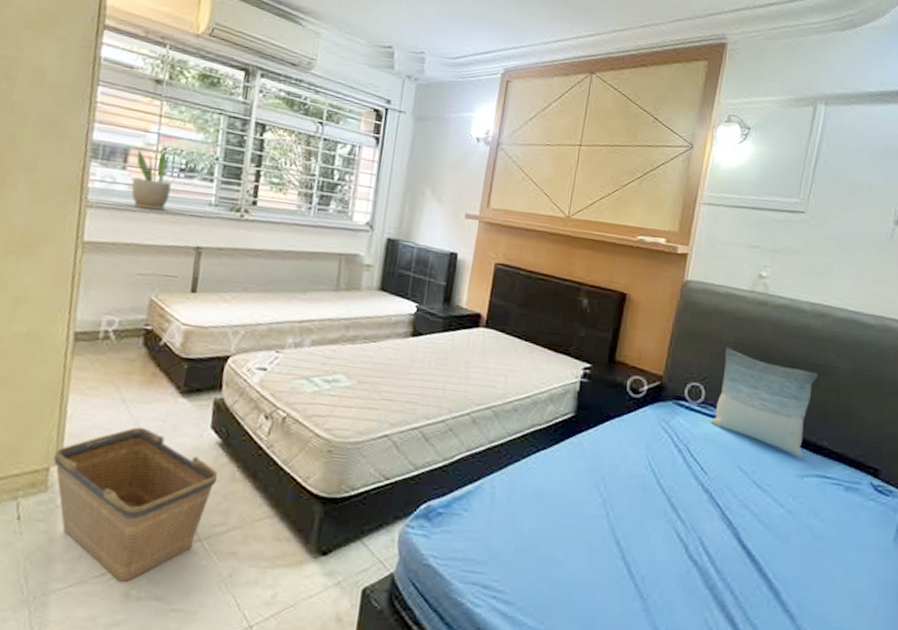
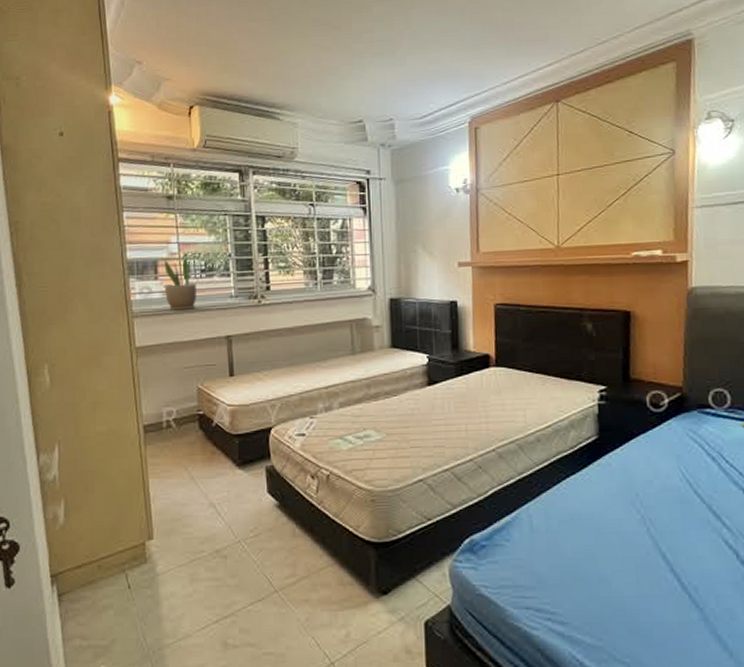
bicycle basket: present [53,427,218,582] -> none [147,500,281,633]

